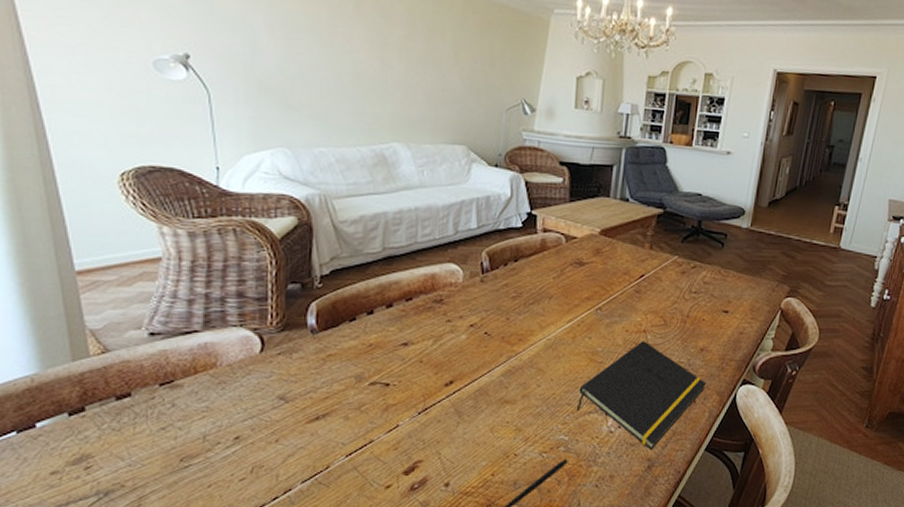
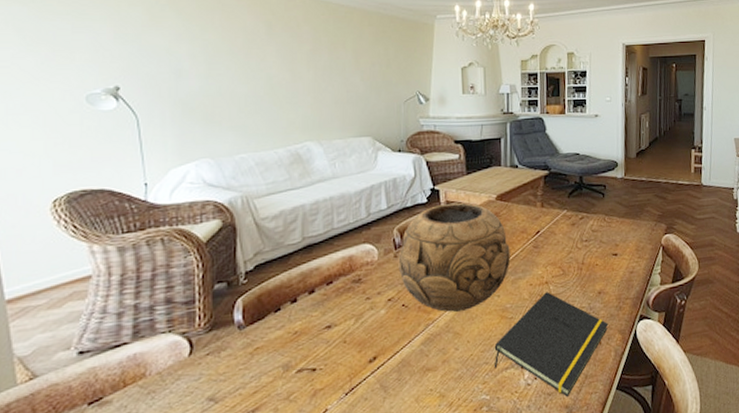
decorative bowl: none [484,231,609,348] -> present [398,202,511,312]

